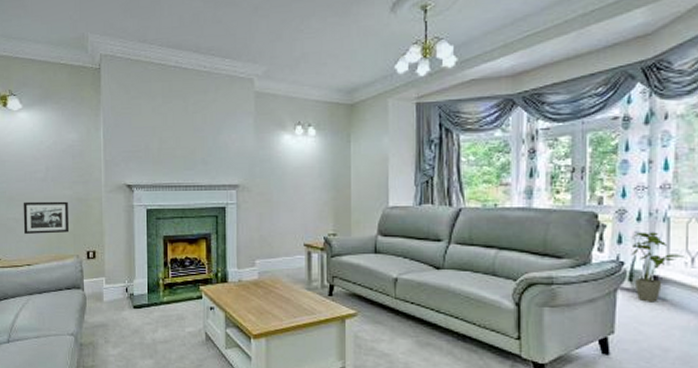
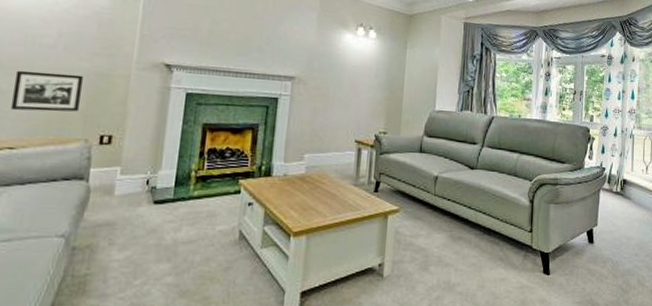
house plant: present [631,232,686,303] -> none [610,145,643,201]

